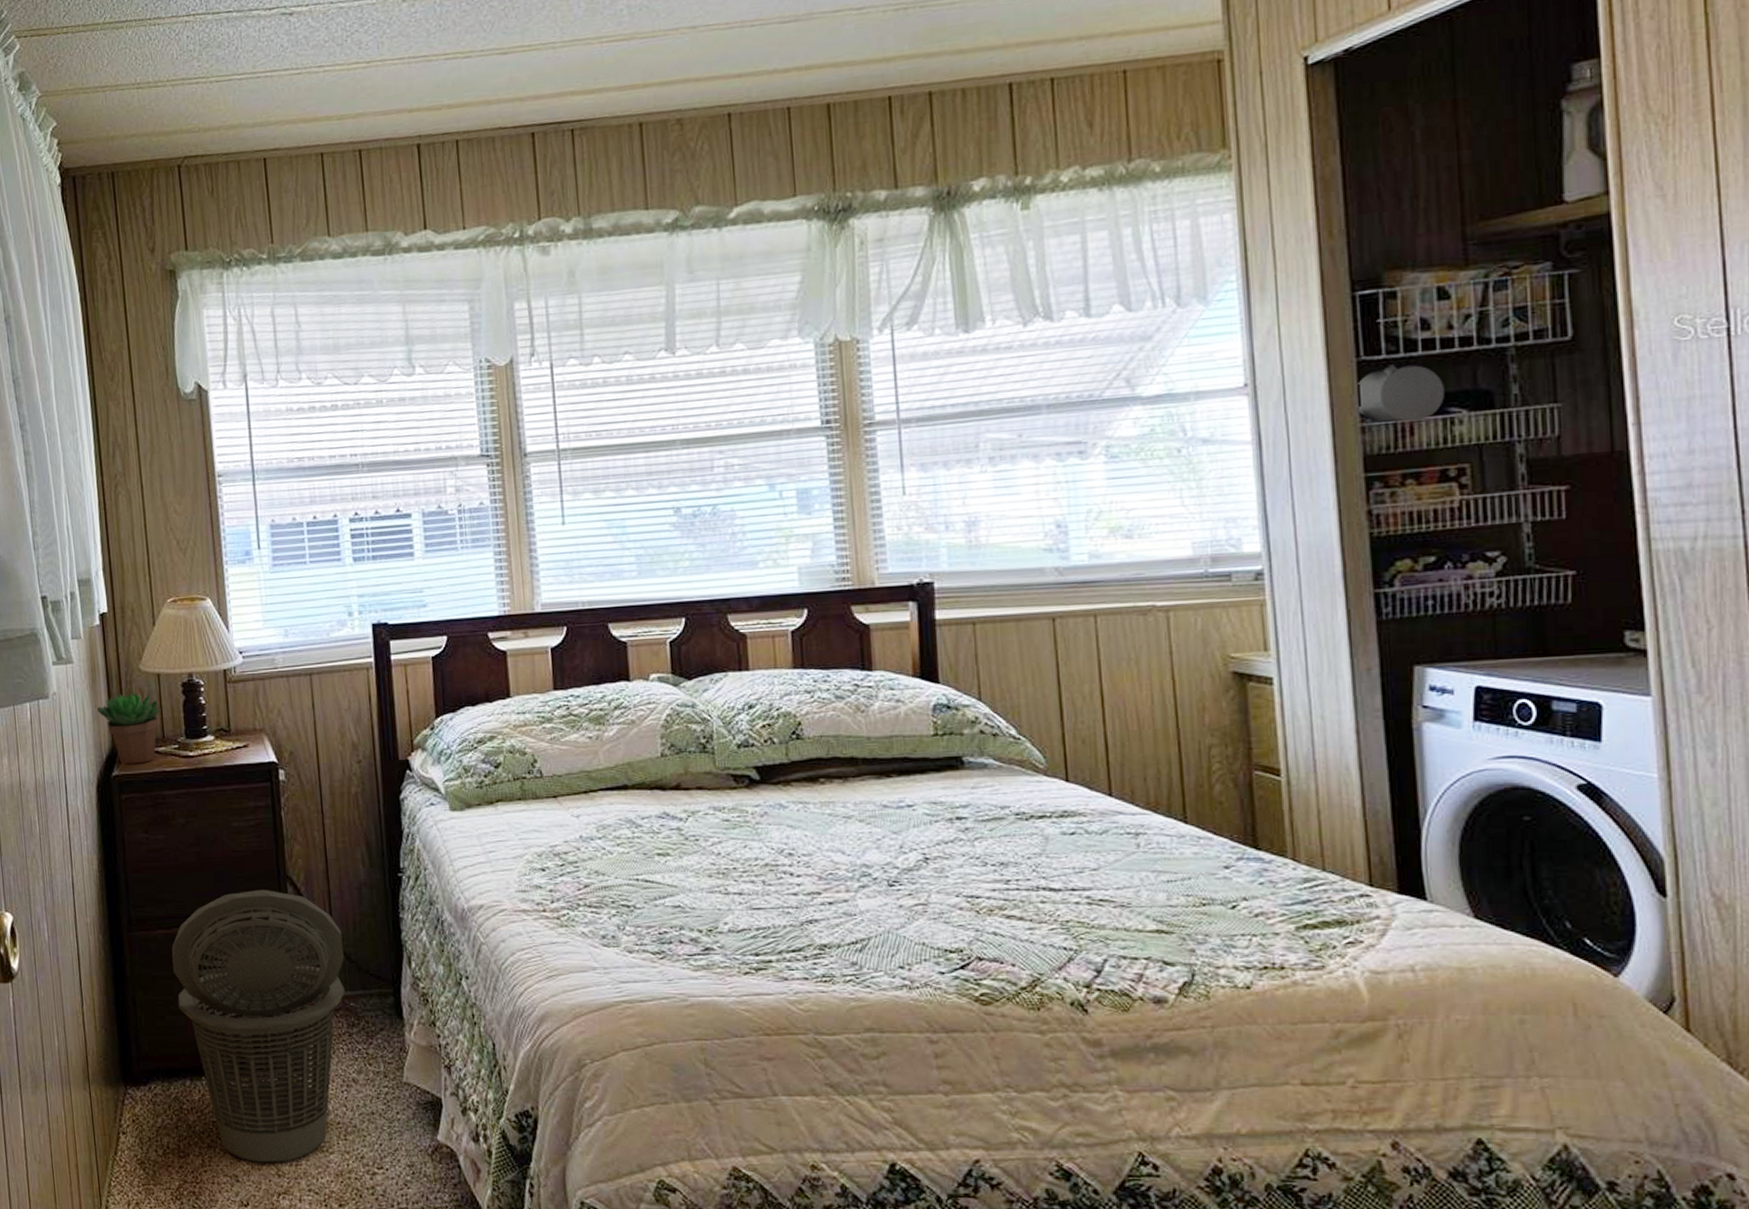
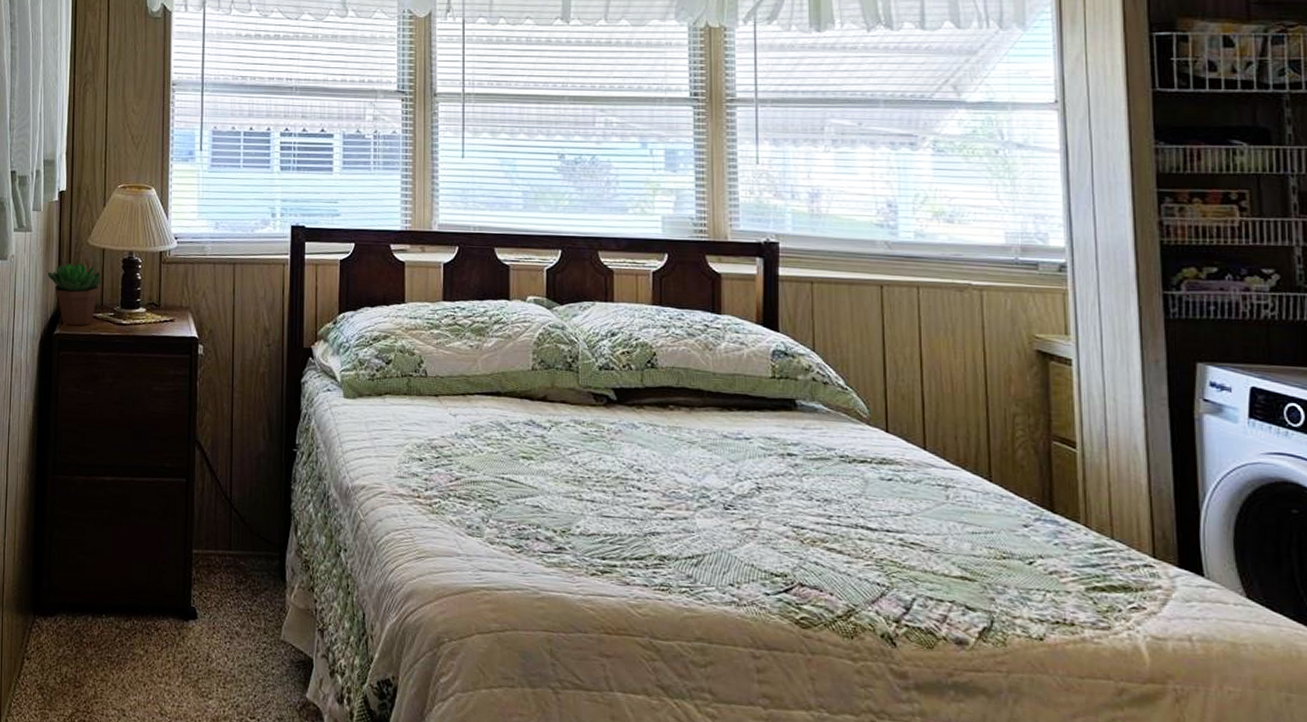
laundry basket: present [171,889,346,1163] -> none [87,449,240,703]
toilet paper roll: present [1355,364,1445,423] -> none [1150,97,1228,148]

